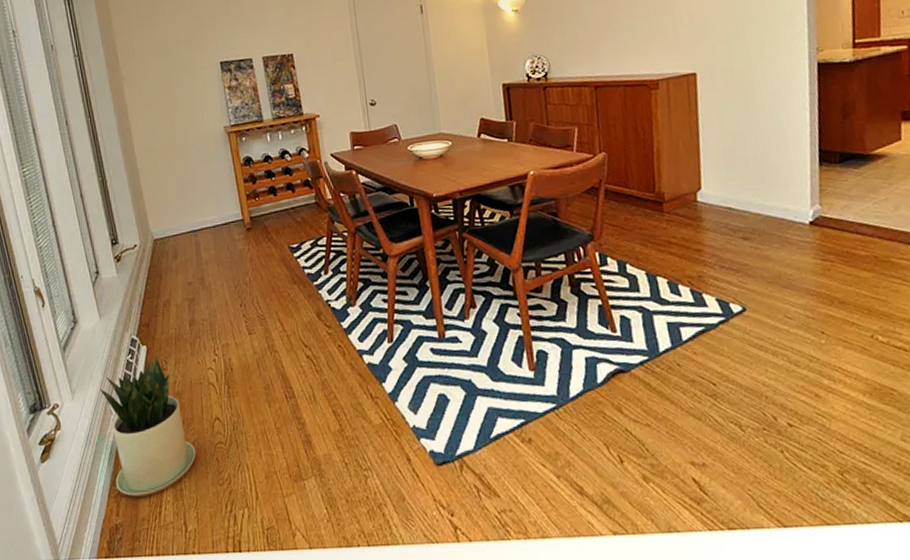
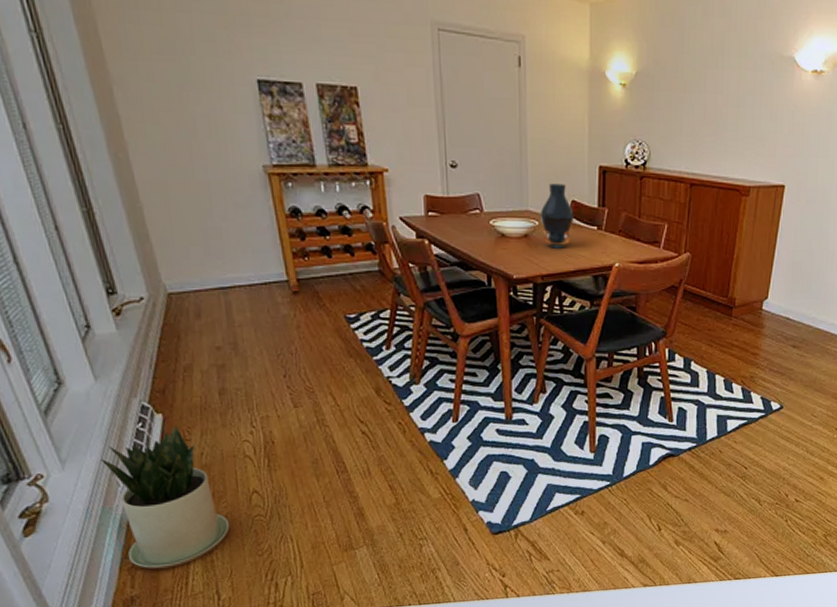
vase: none [452,104,484,165] -> present [541,183,573,249]

